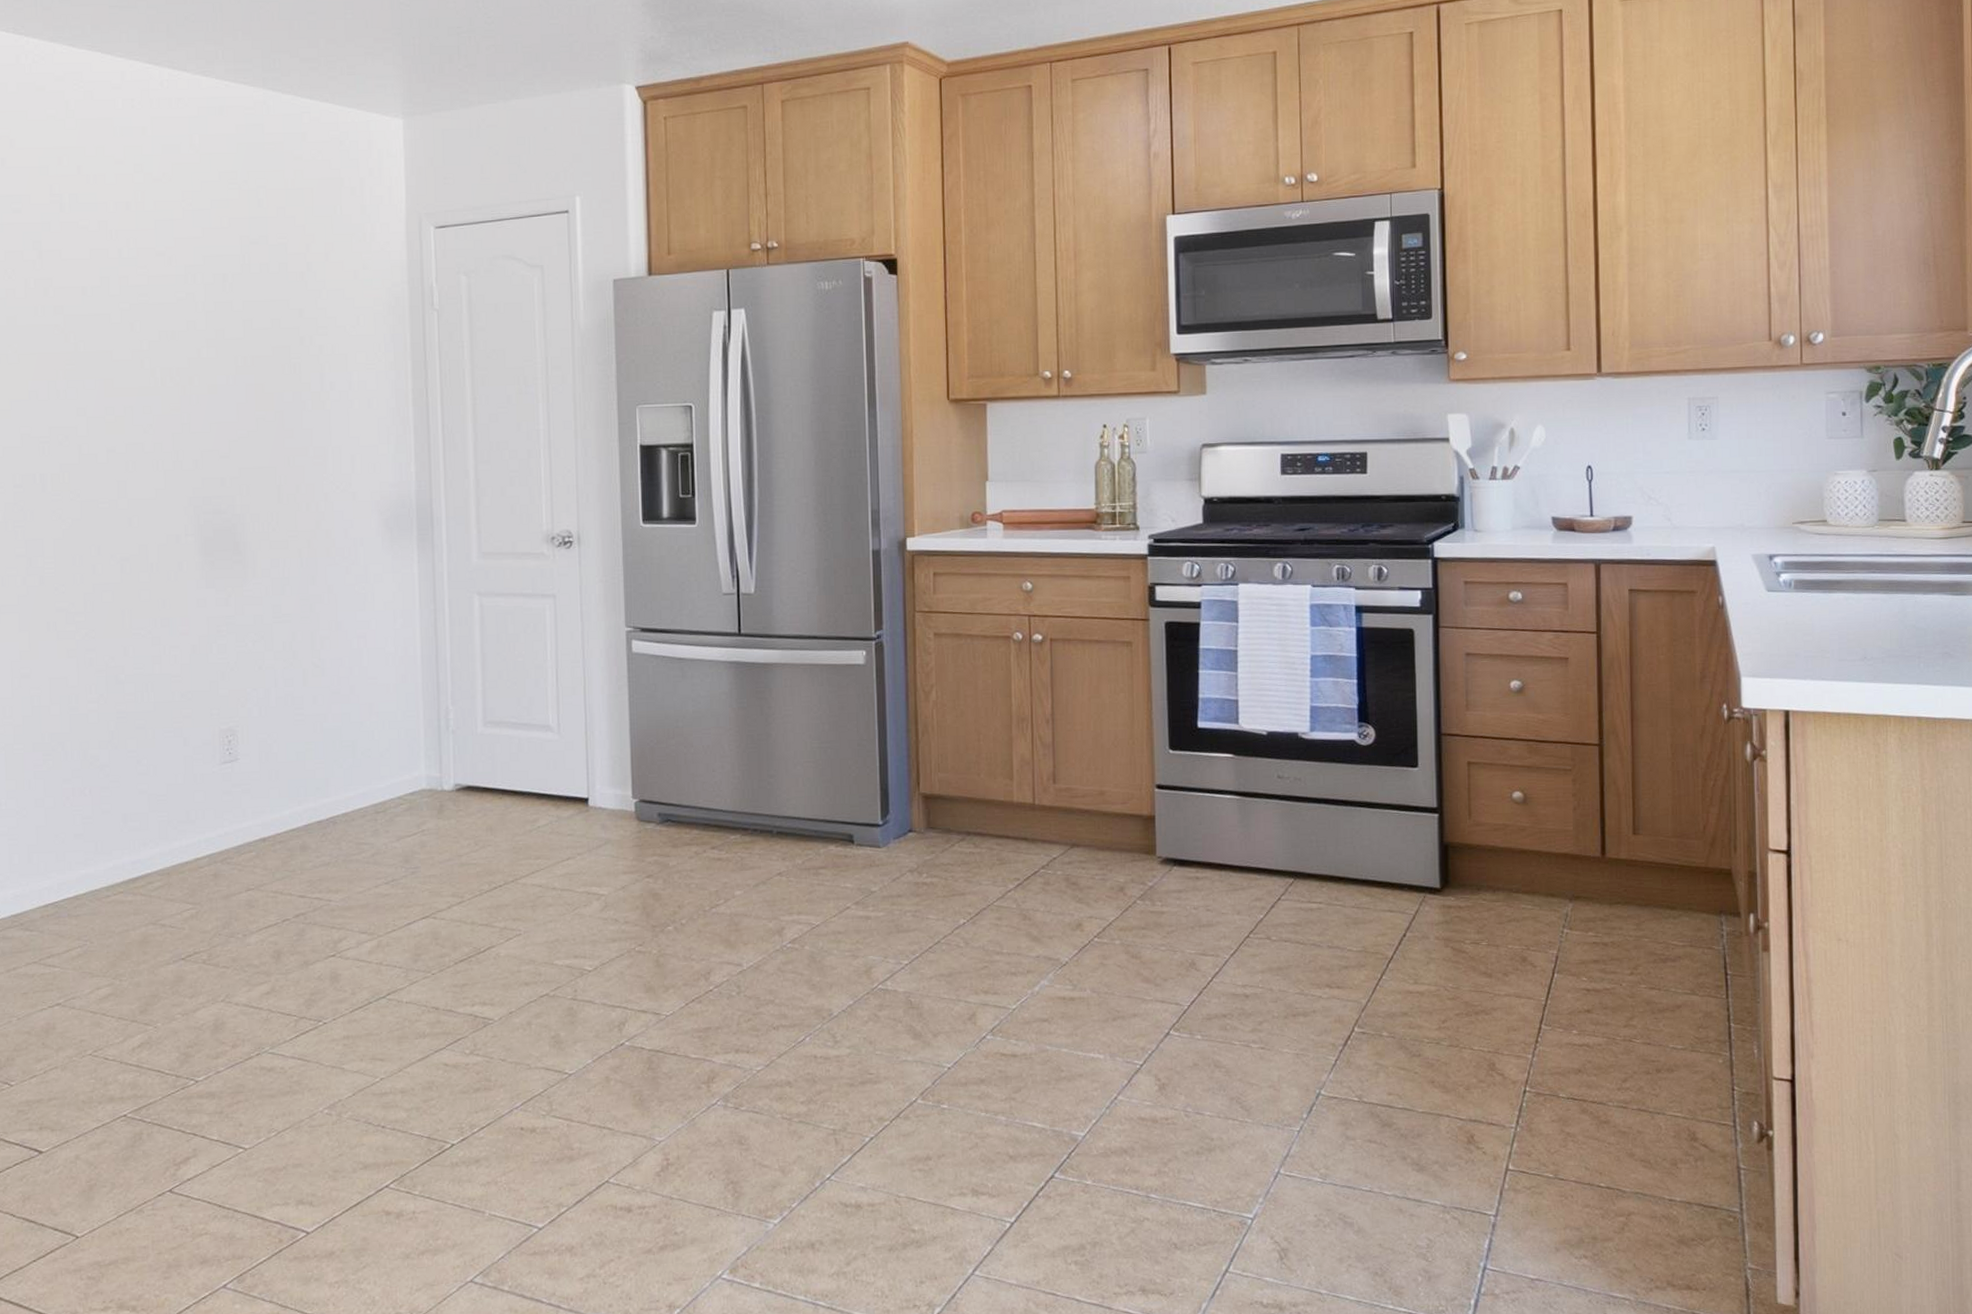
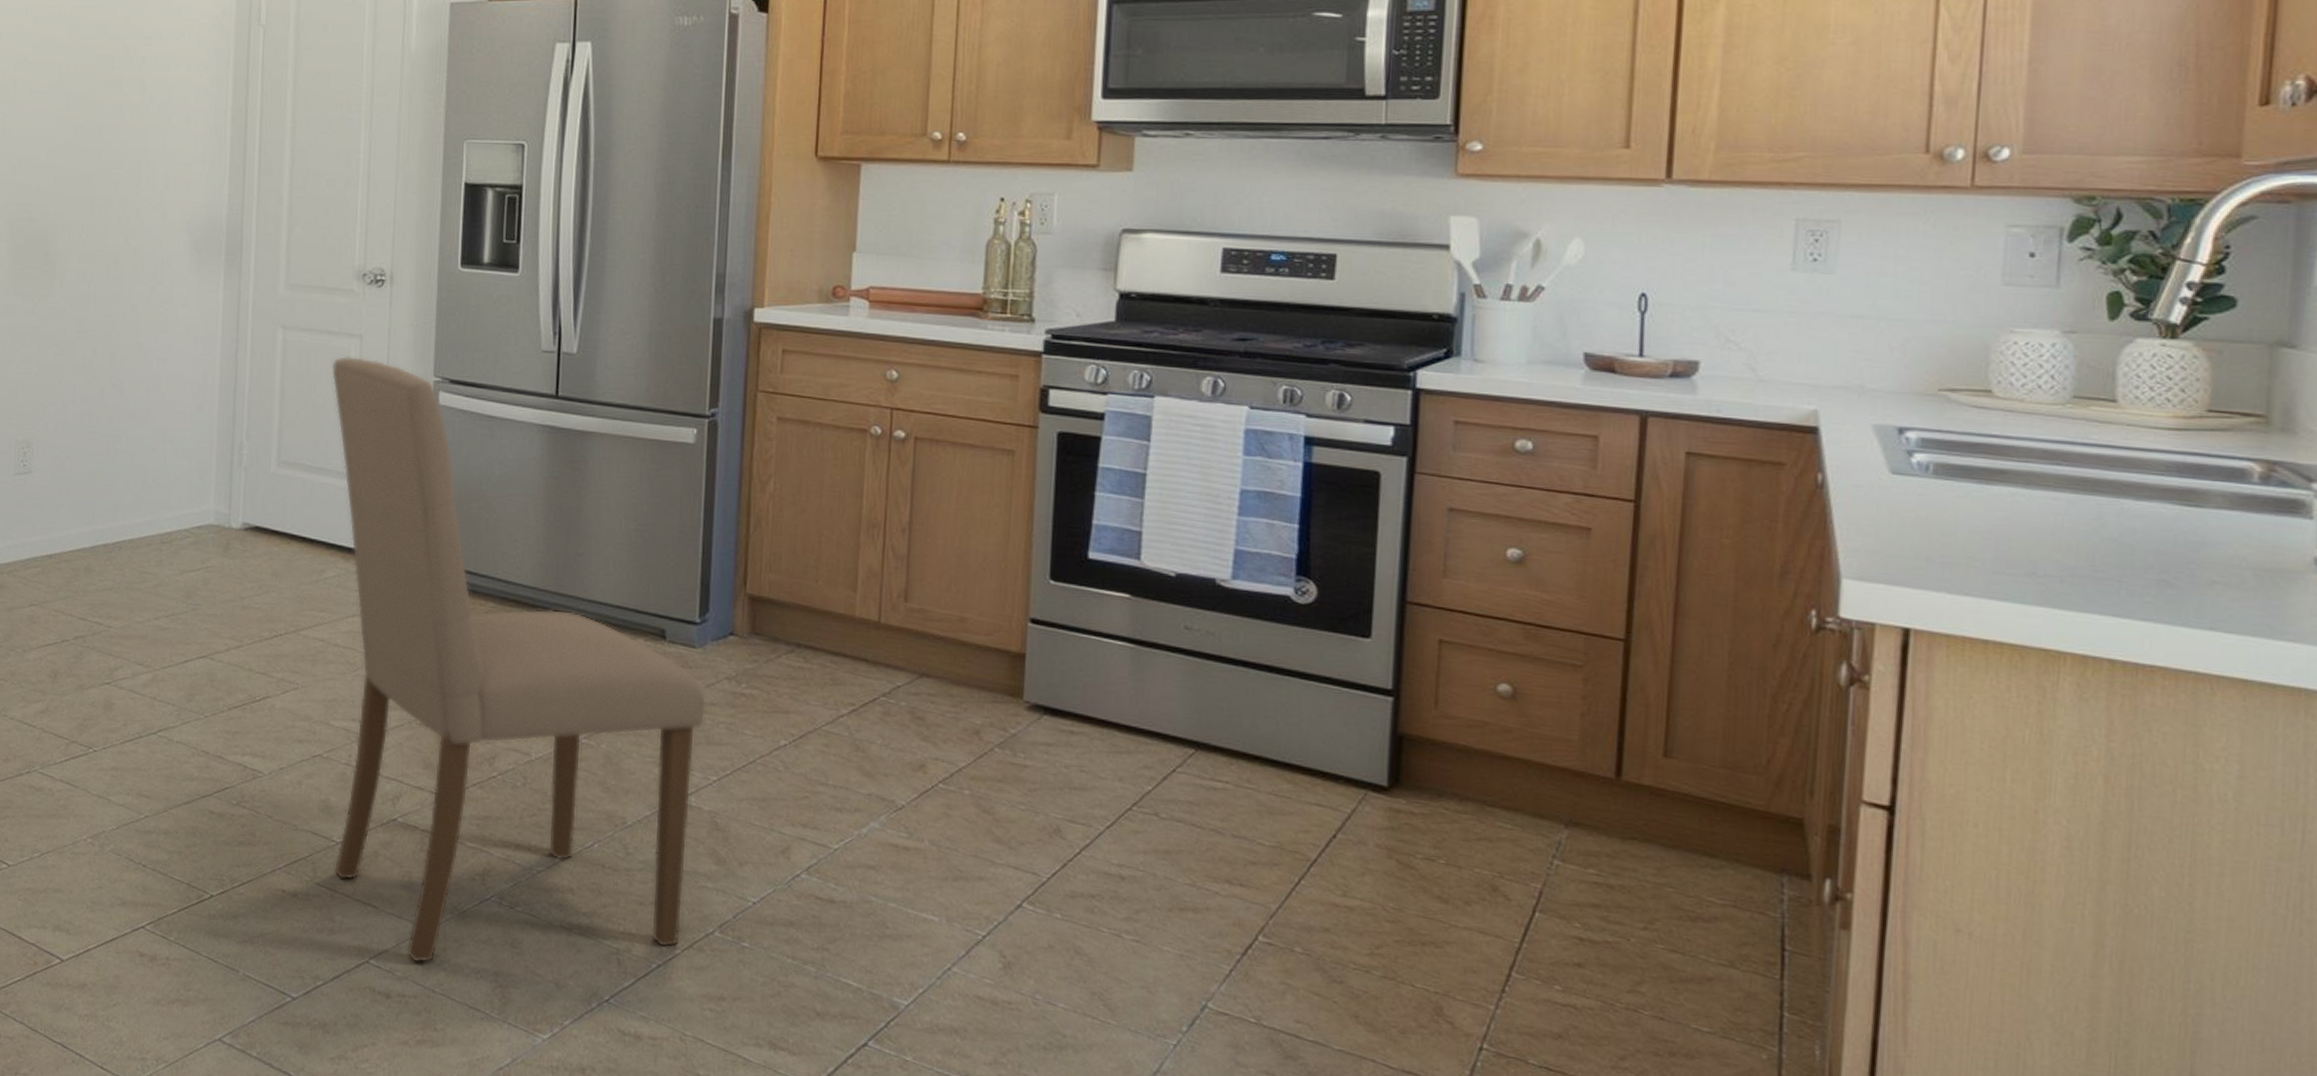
dining chair: none [528,615,894,1174] -> present [331,355,706,963]

